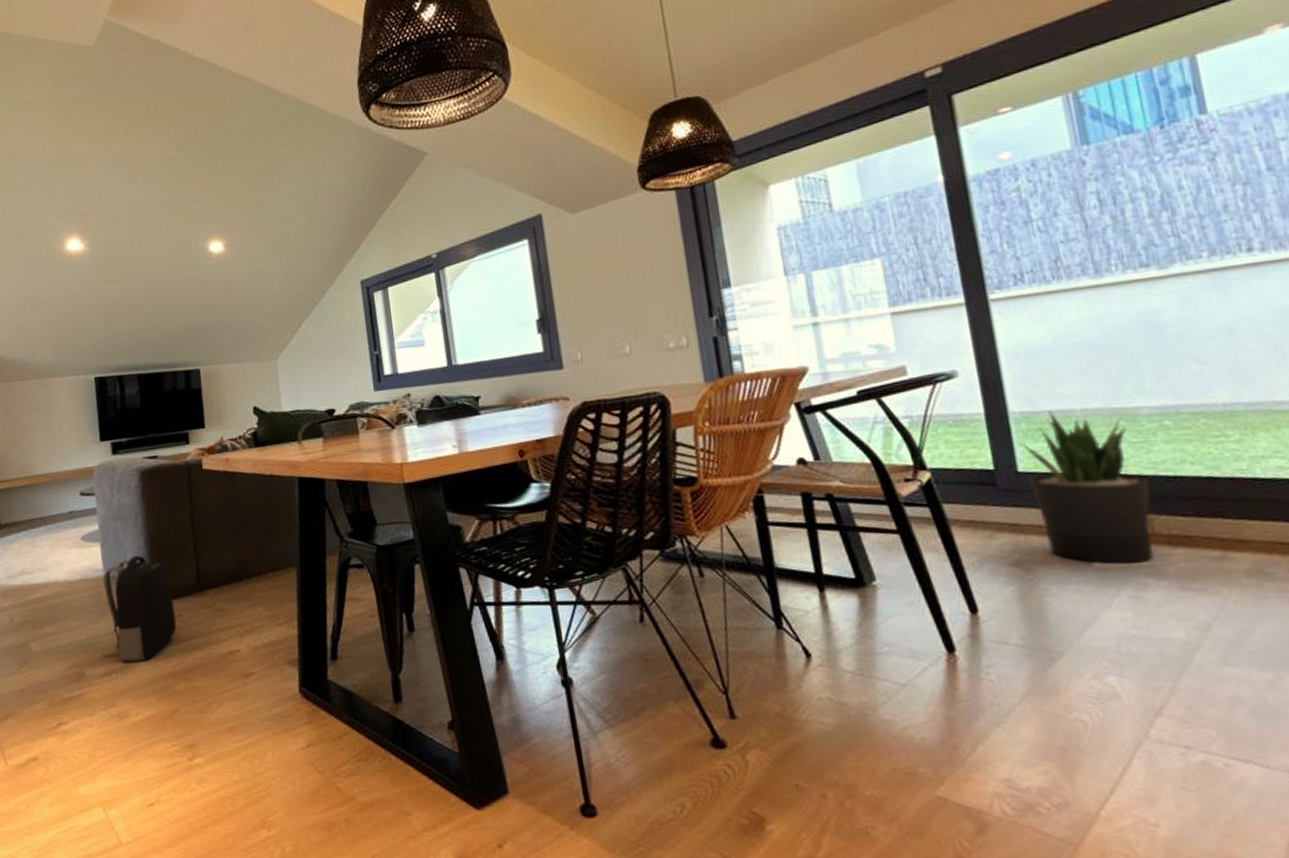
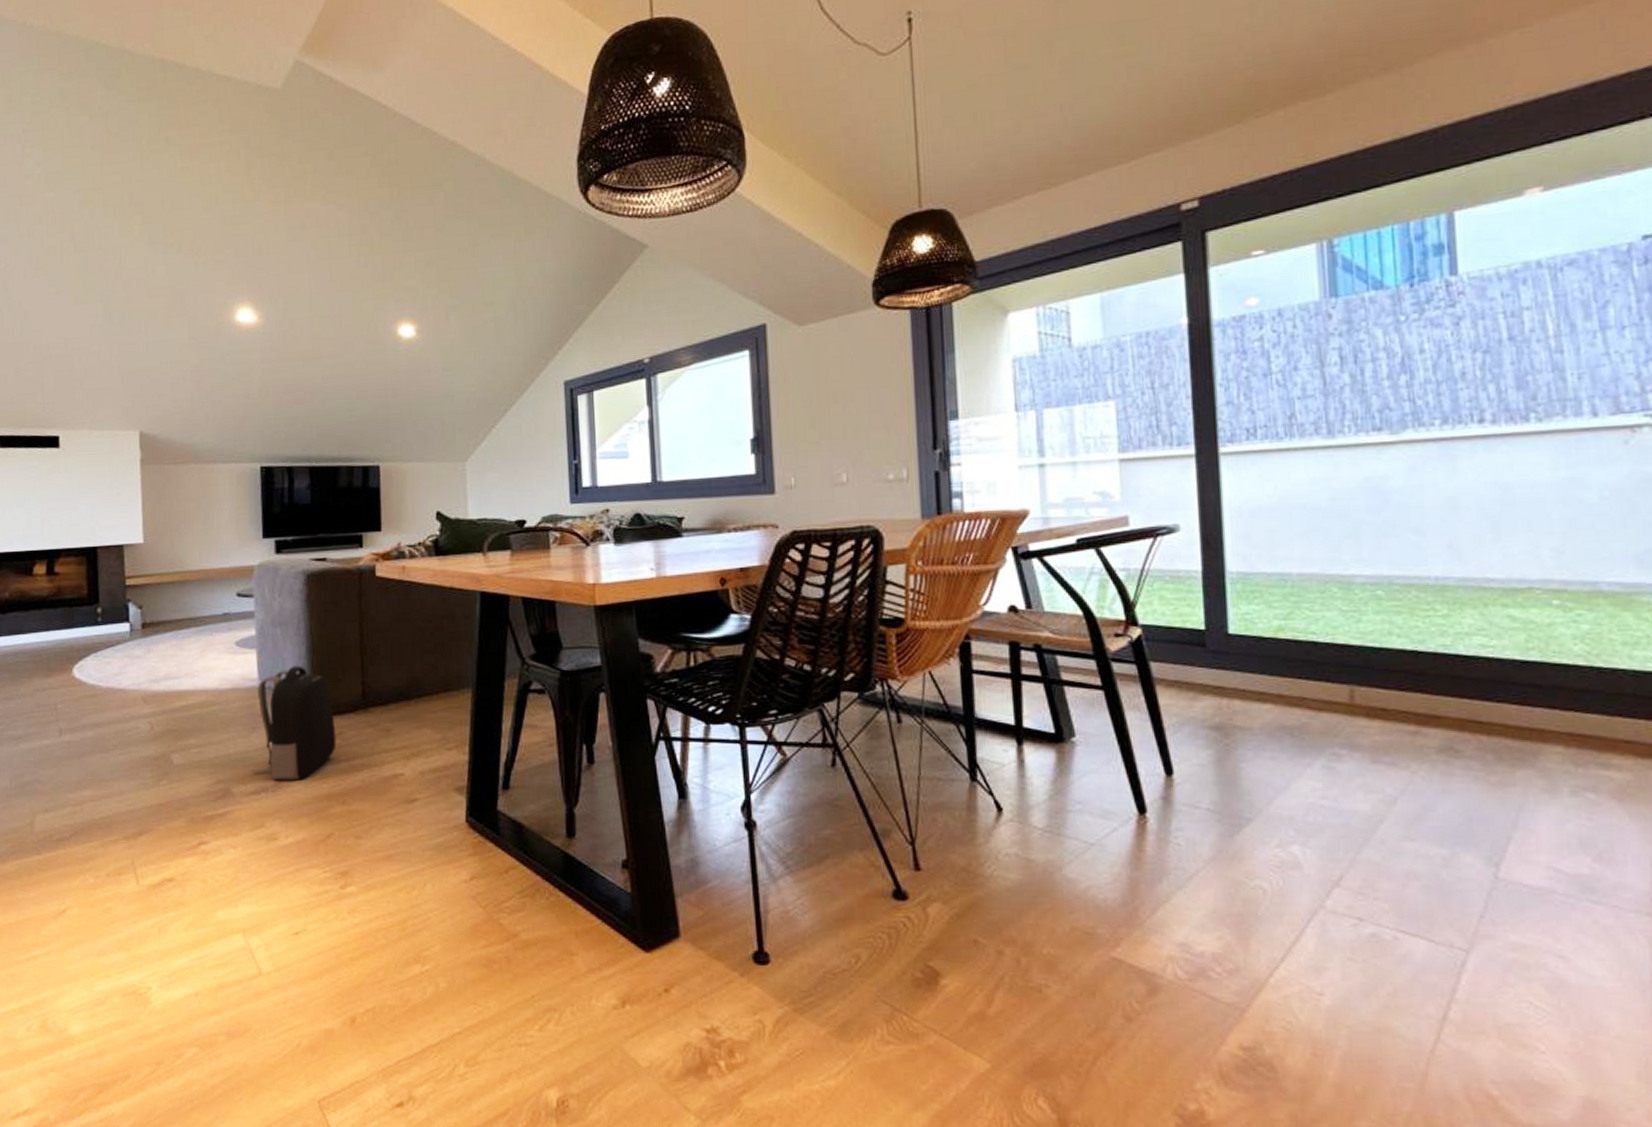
planter: present [1022,411,1155,564] -> none [1235,573,1355,733]

